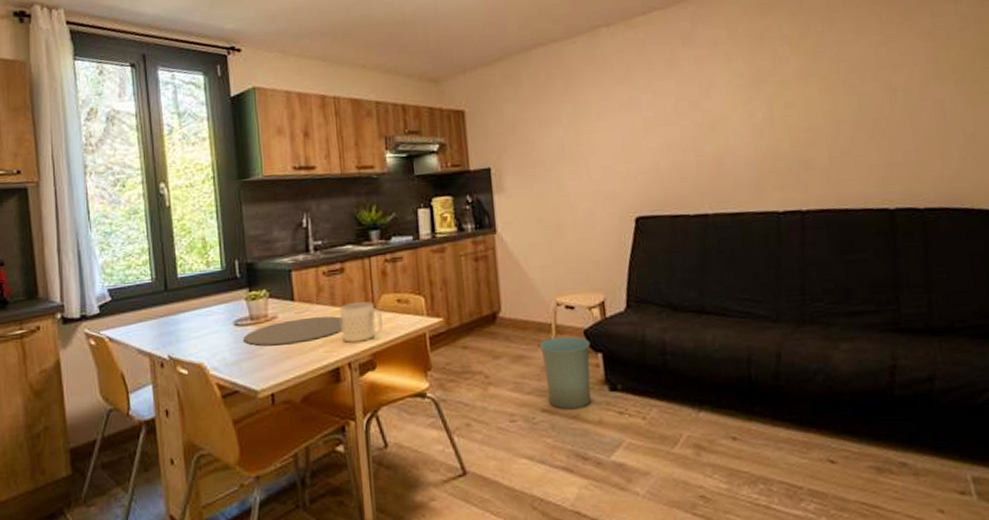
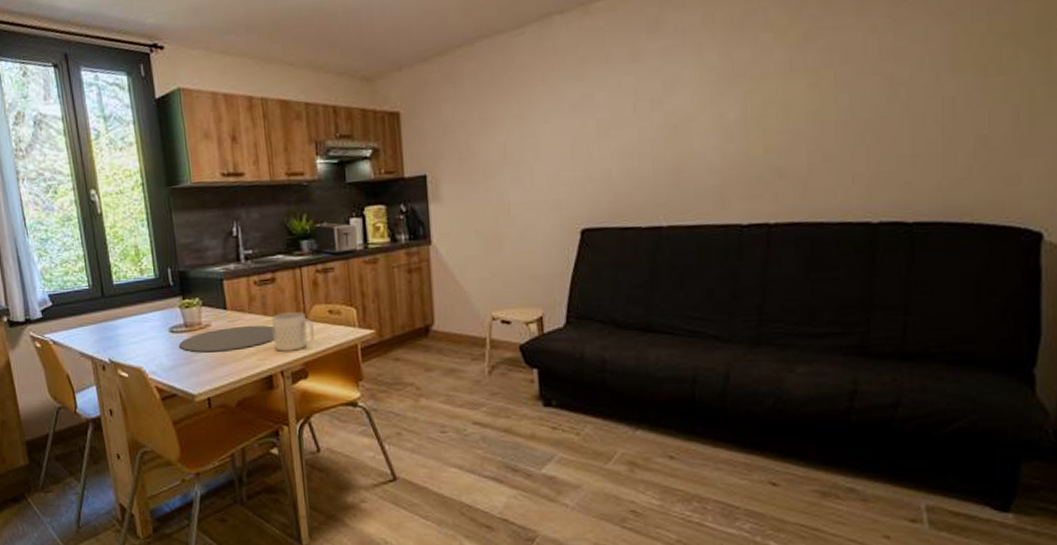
toaster: none [376,213,426,245] -> present [306,222,358,255]
waste bin: present [539,336,592,410] -> none [472,351,526,423]

